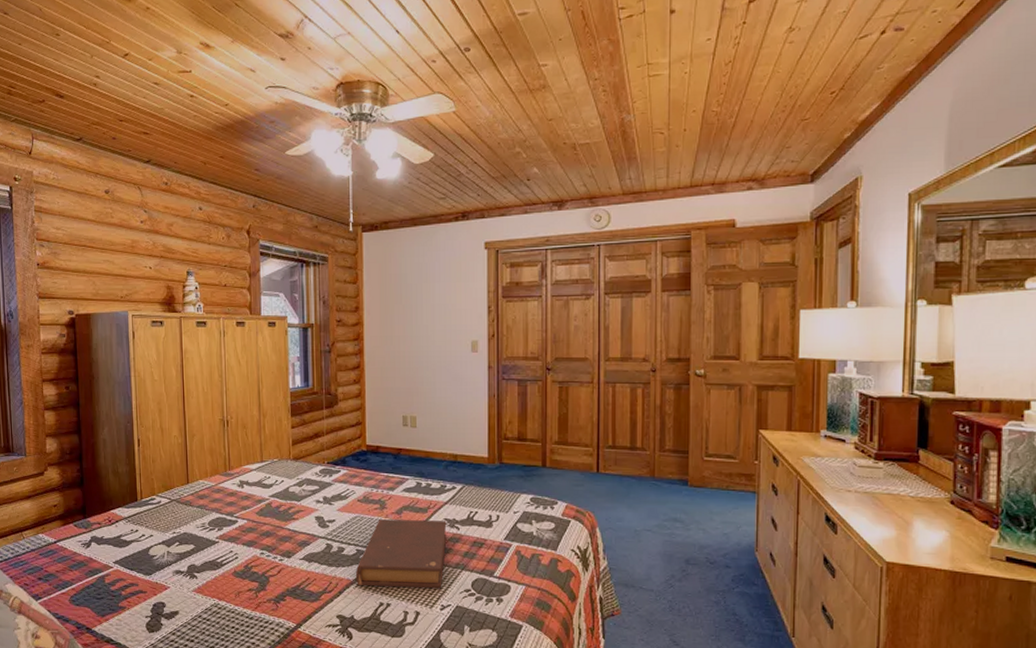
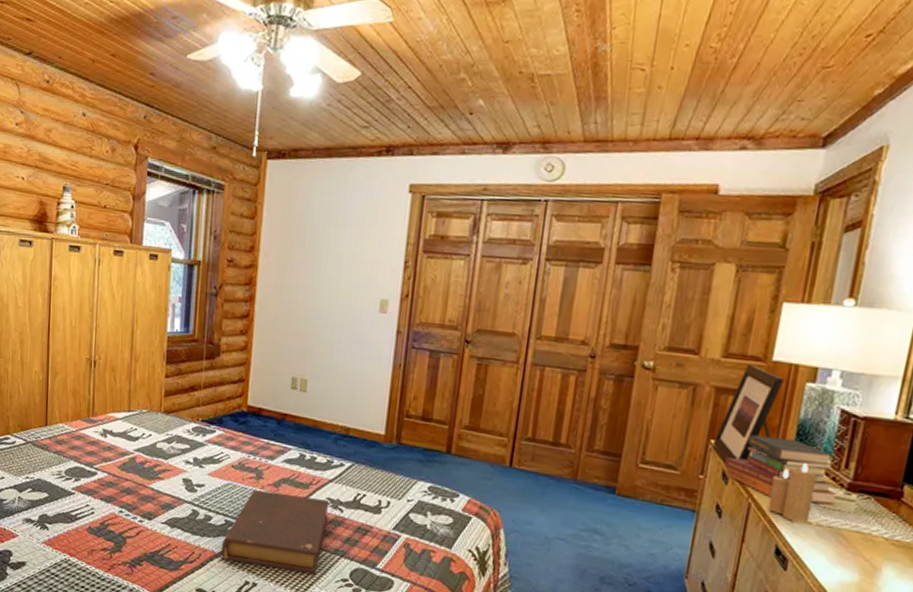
picture frame: none [761,363,810,446] -> present [712,364,784,461]
books: none [774,422,867,474] -> present [724,434,837,504]
candle: none [813,441,850,491] -> present [767,463,818,523]

